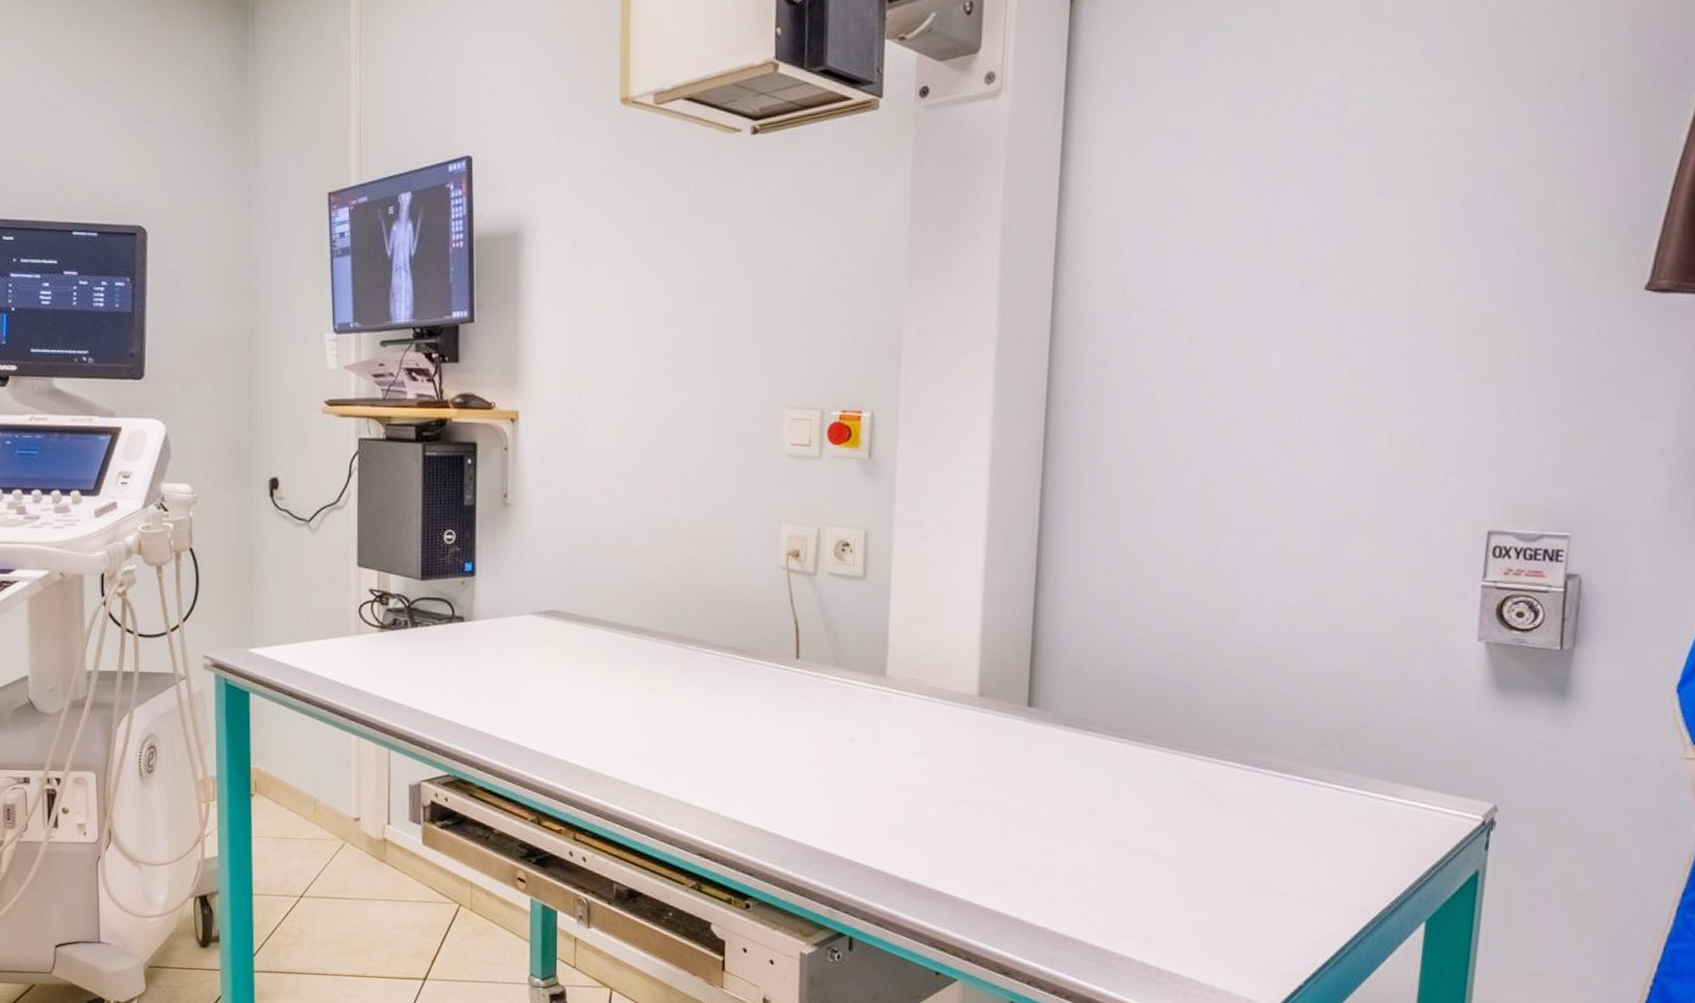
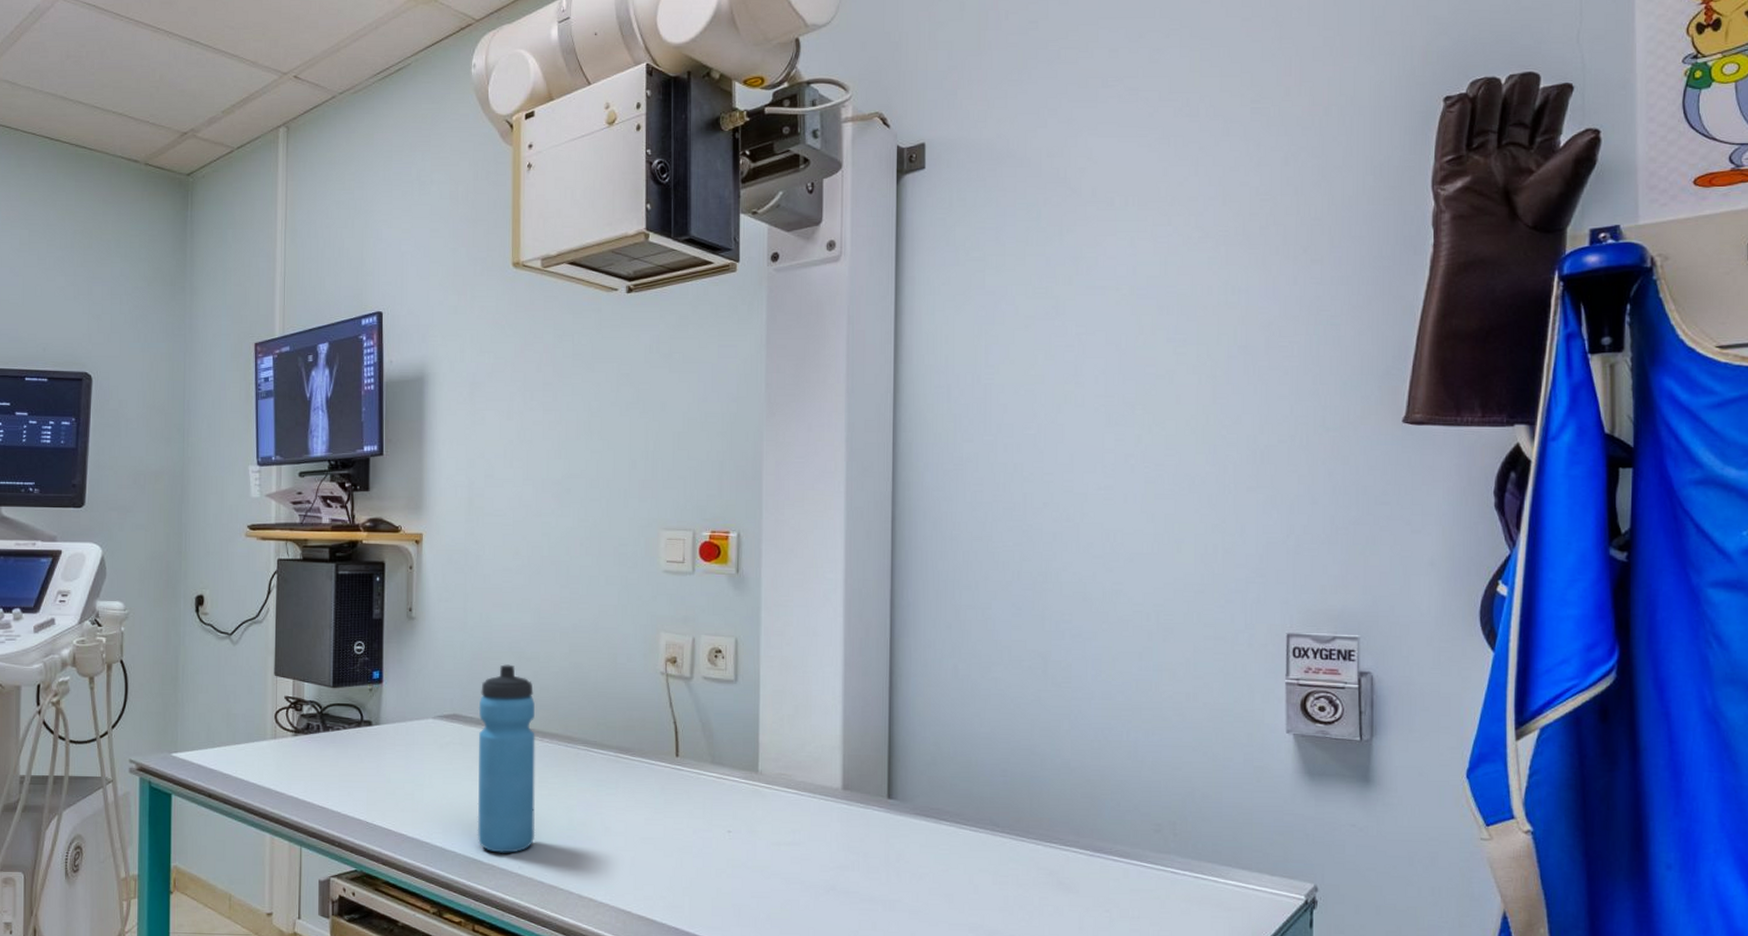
water bottle: none [578,557,643,759] -> present [477,664,536,853]

